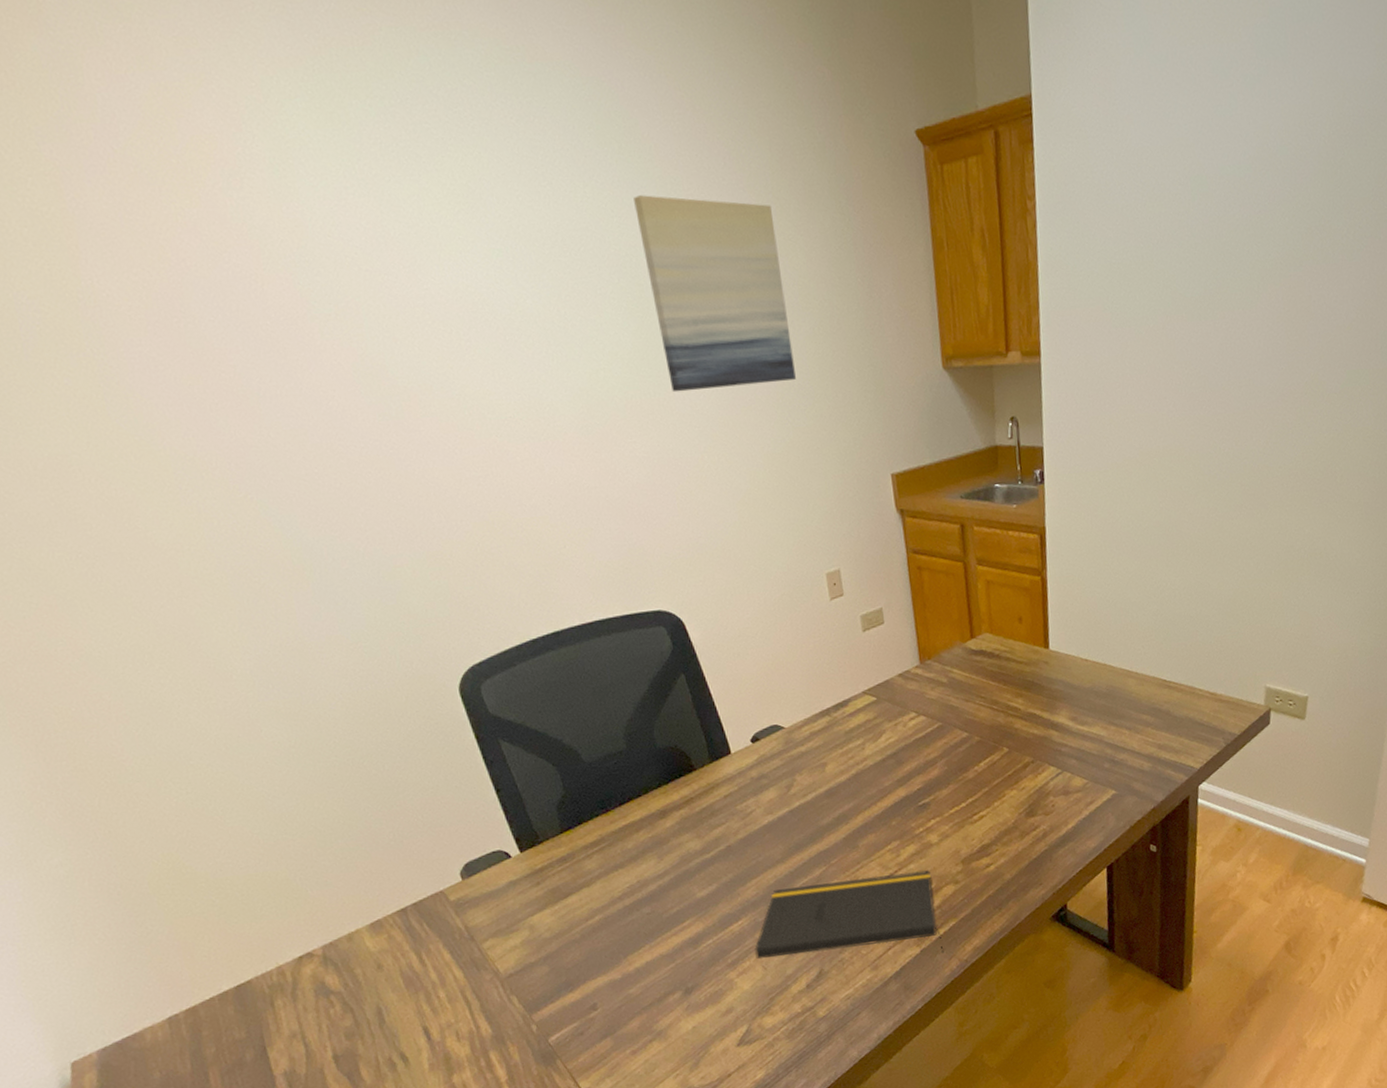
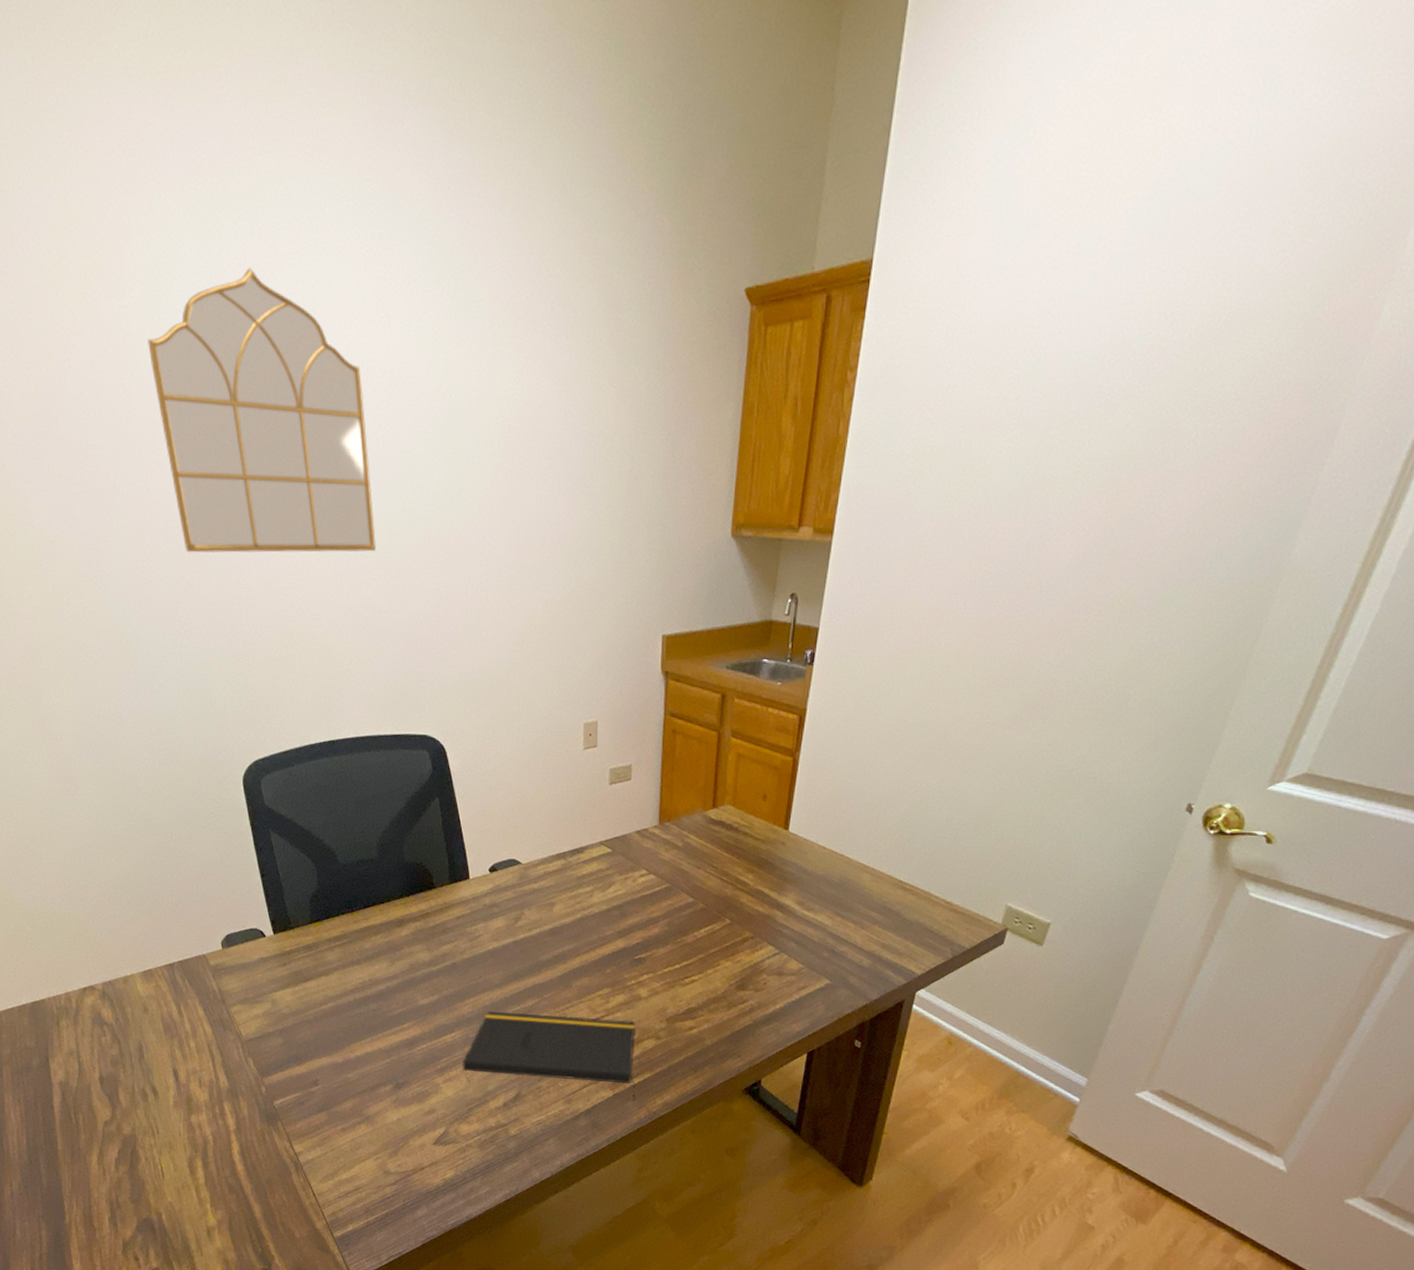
mirror: none [278,147,574,453] -> present [148,268,376,554]
wall art: present [634,195,796,393] -> none [461,333,590,531]

